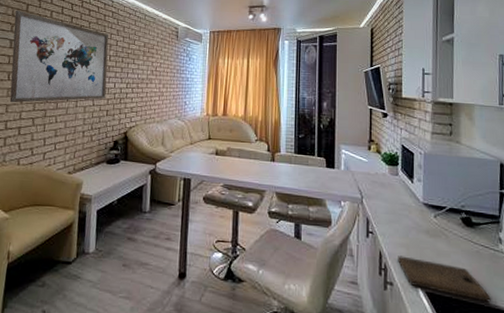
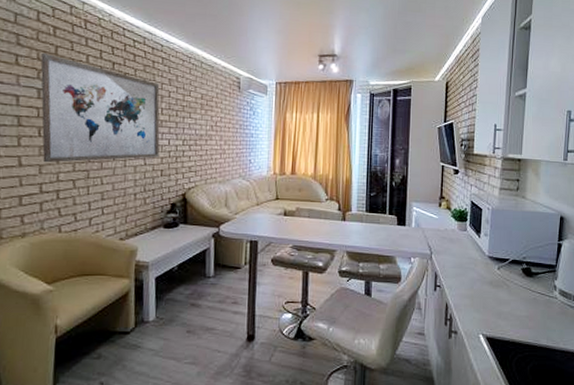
cutting board: present [398,256,491,303] -> none [462,306,543,343]

